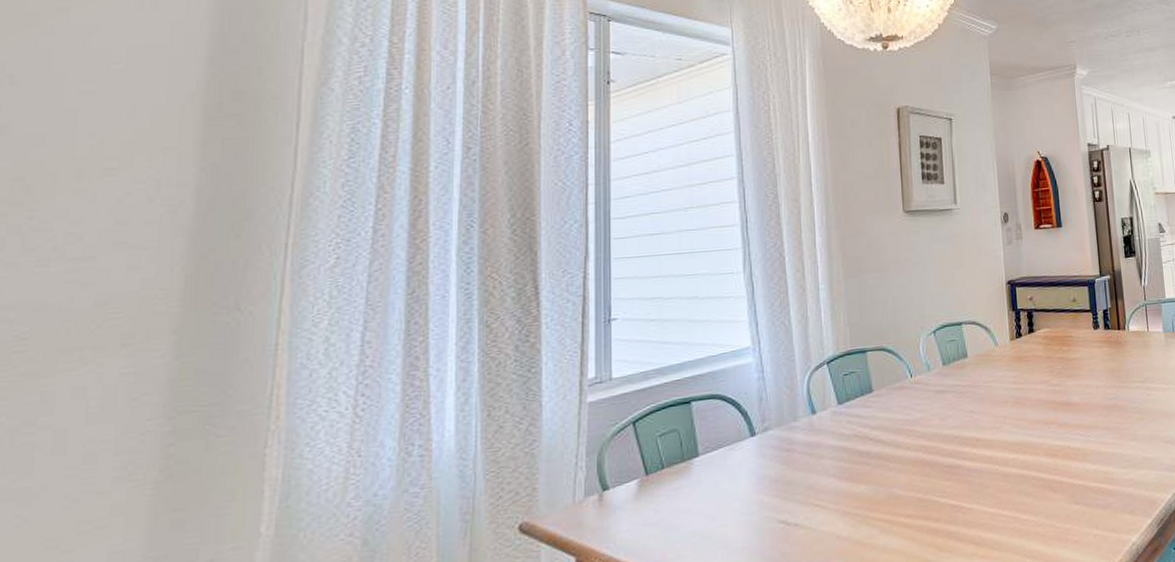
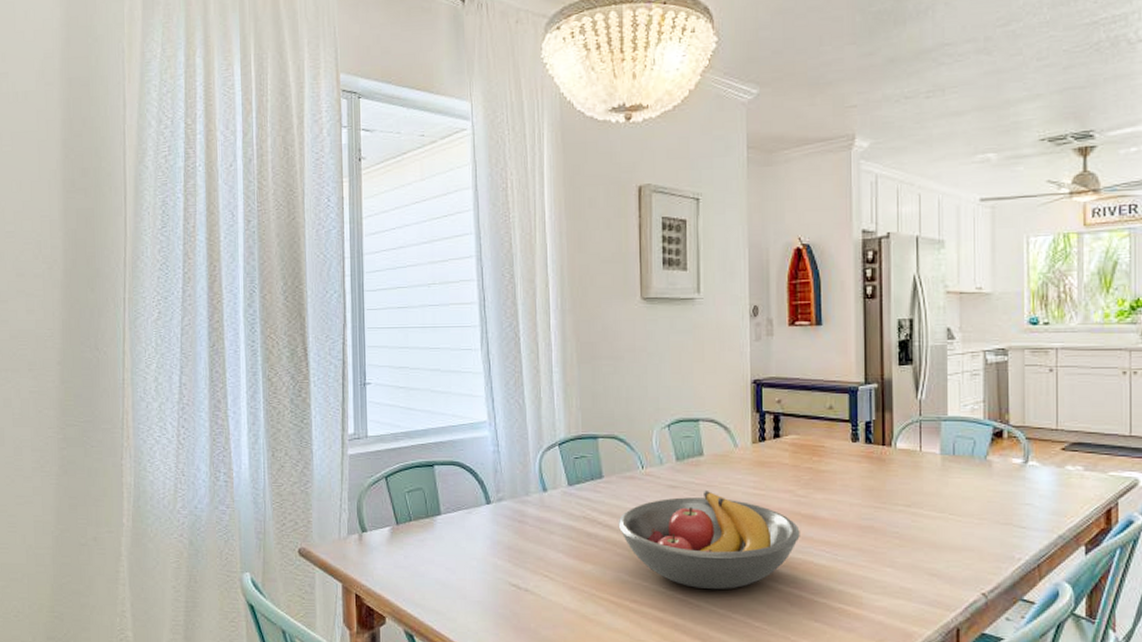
fruit bowl: none [889,391,1057,491] -> present [618,491,800,590]

